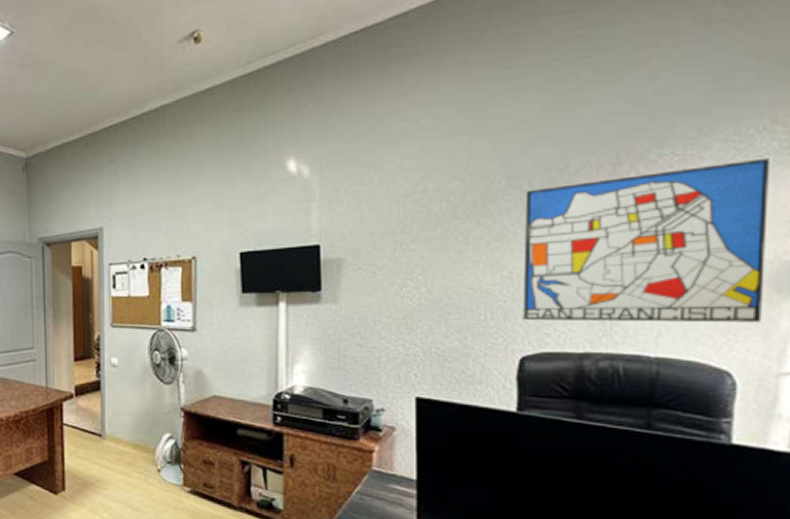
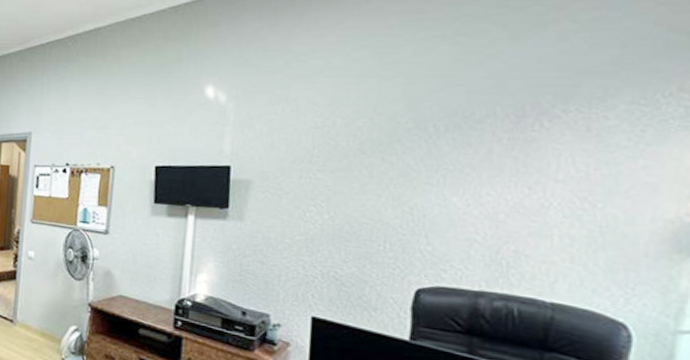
wall art: present [523,158,769,323] -> none [421,122,674,279]

